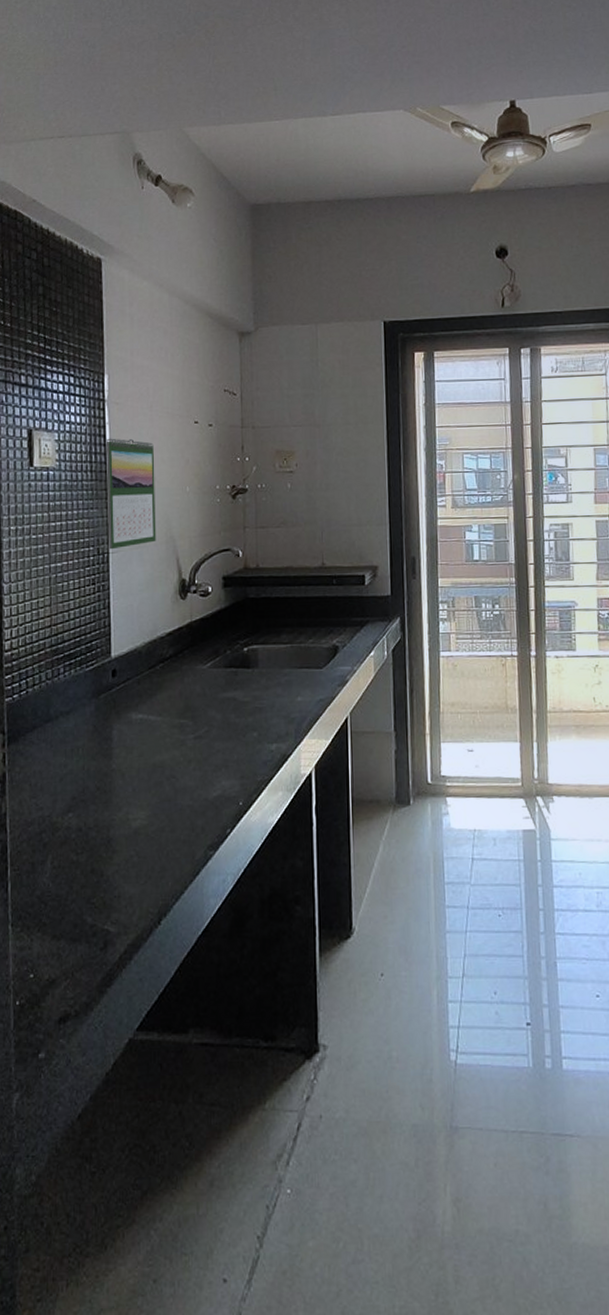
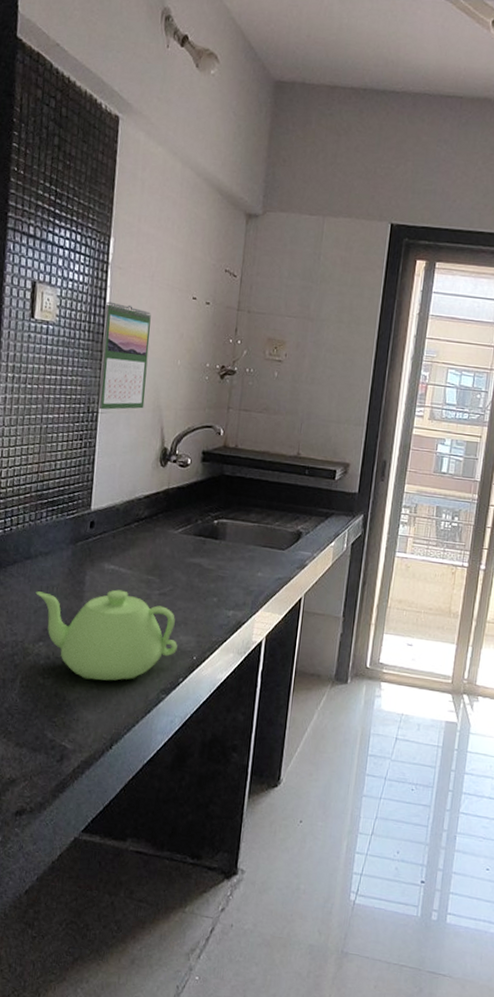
teapot: none [60,740,220,848] -> present [36,589,177,681]

